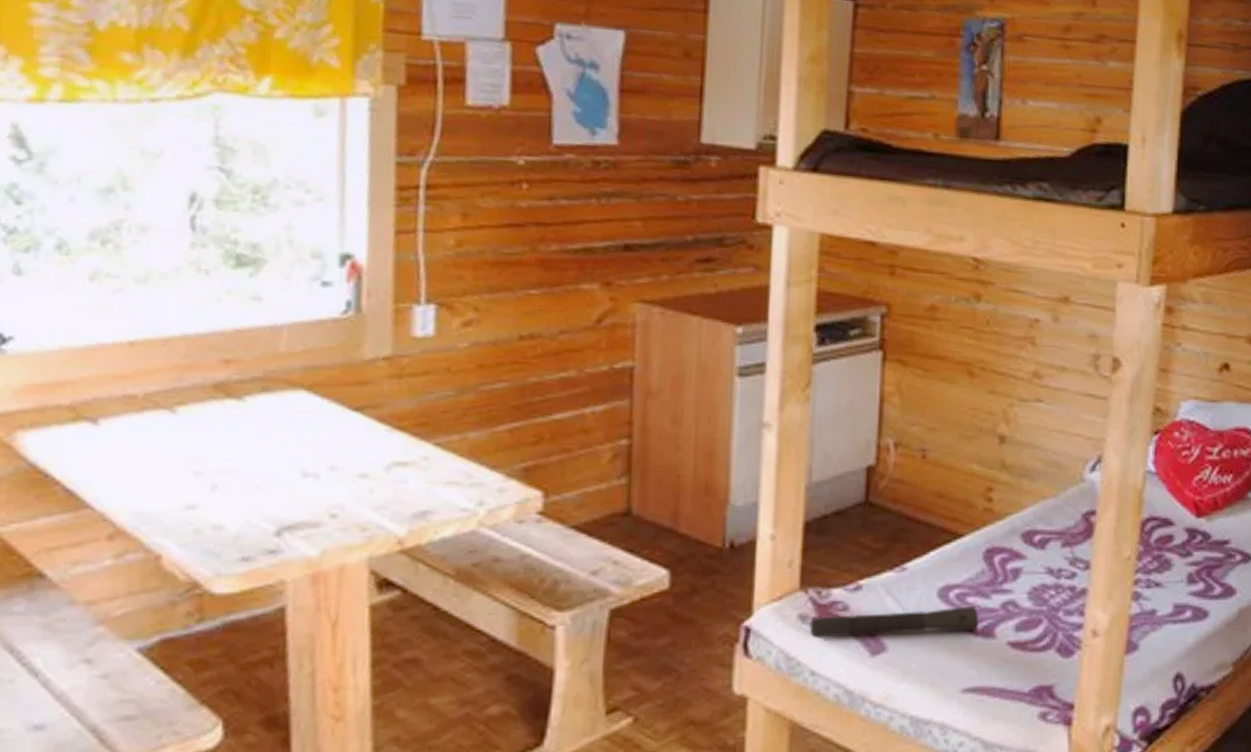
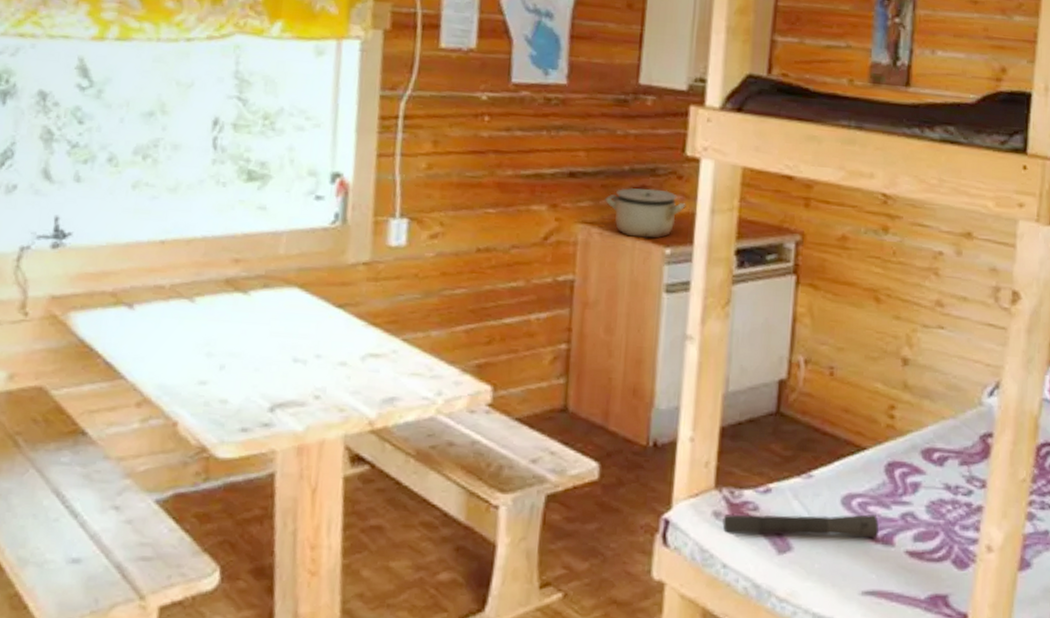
saucepan: none [666,260,759,318] -> present [605,188,686,239]

